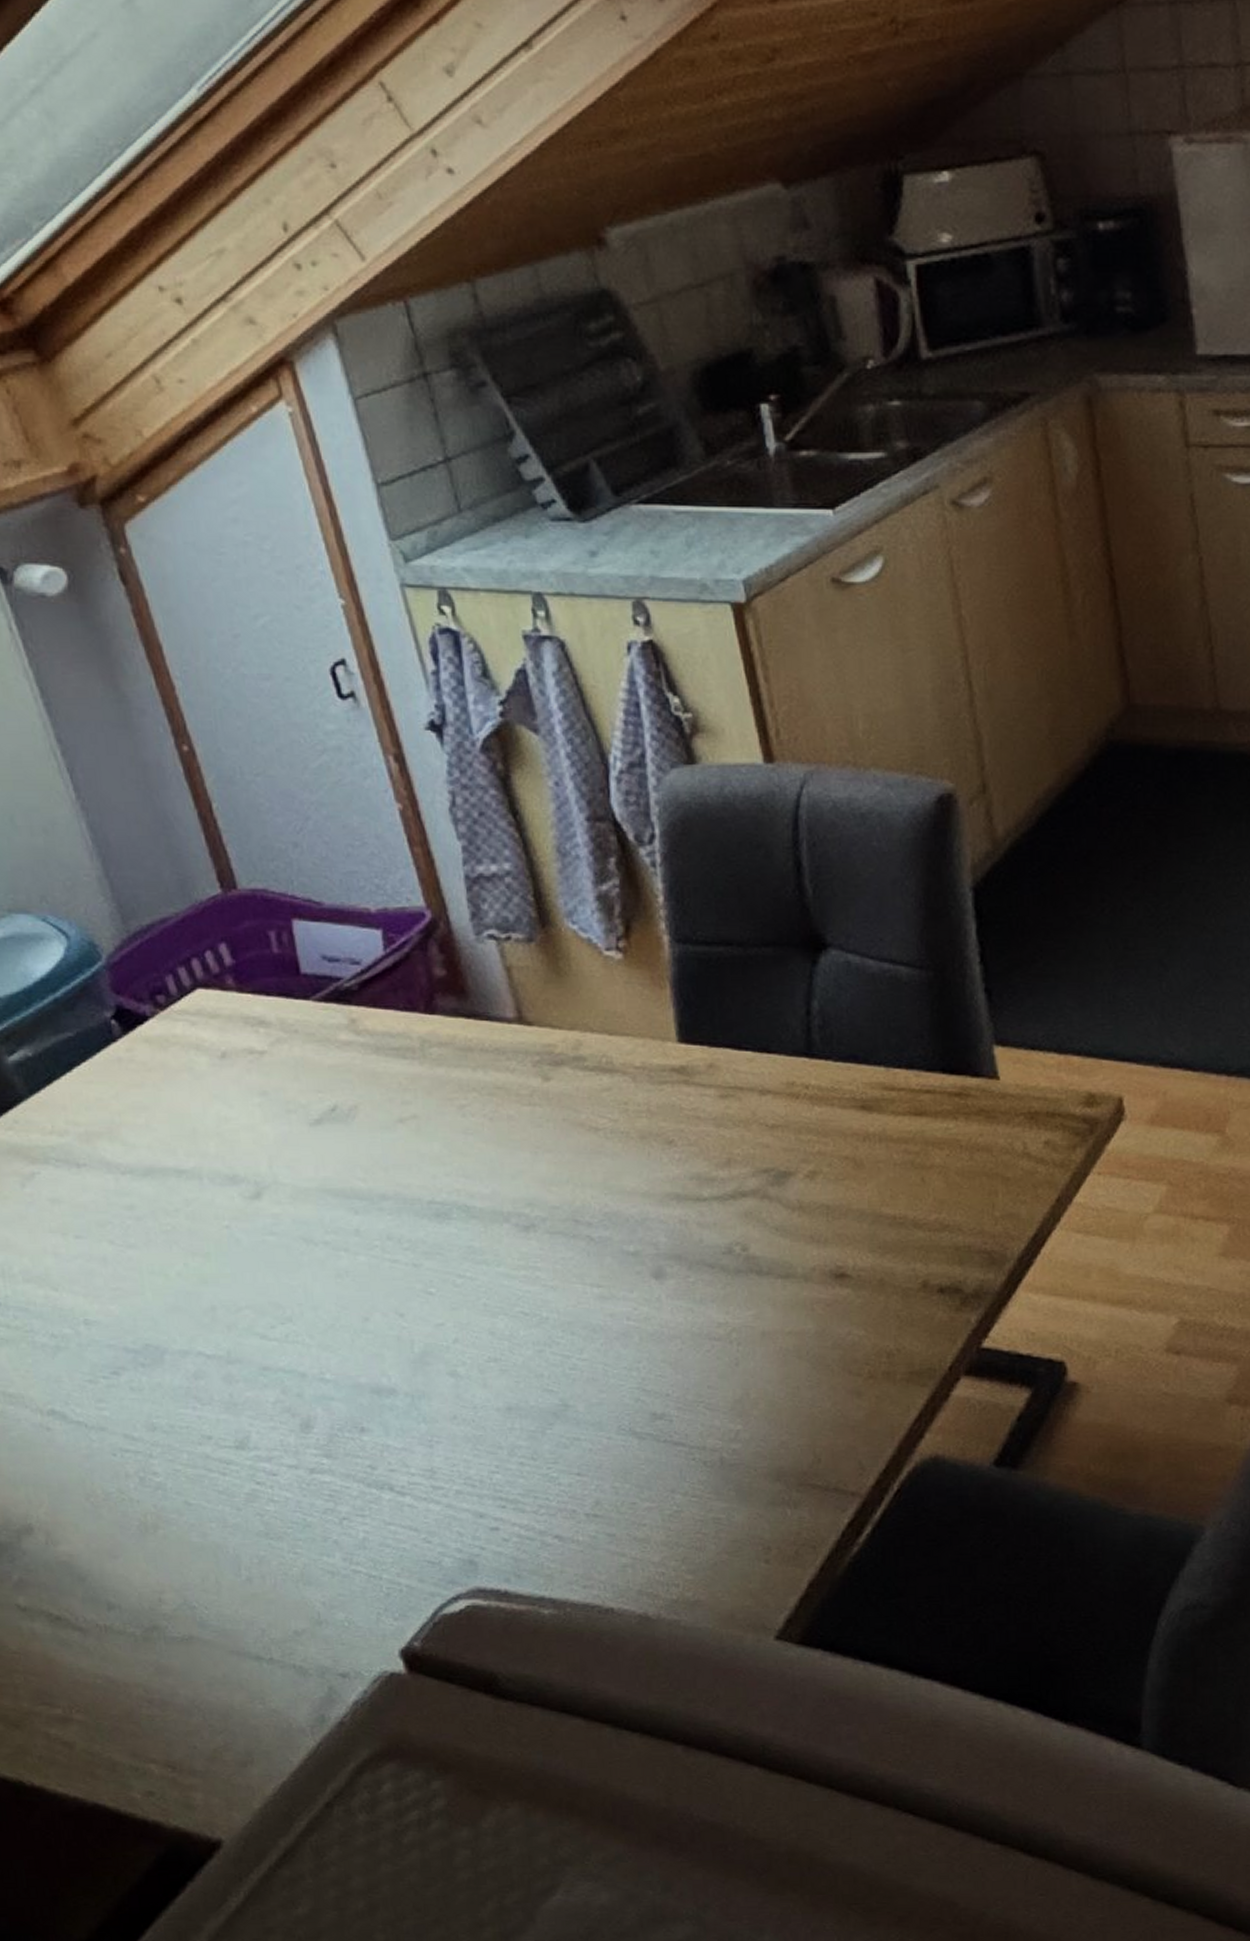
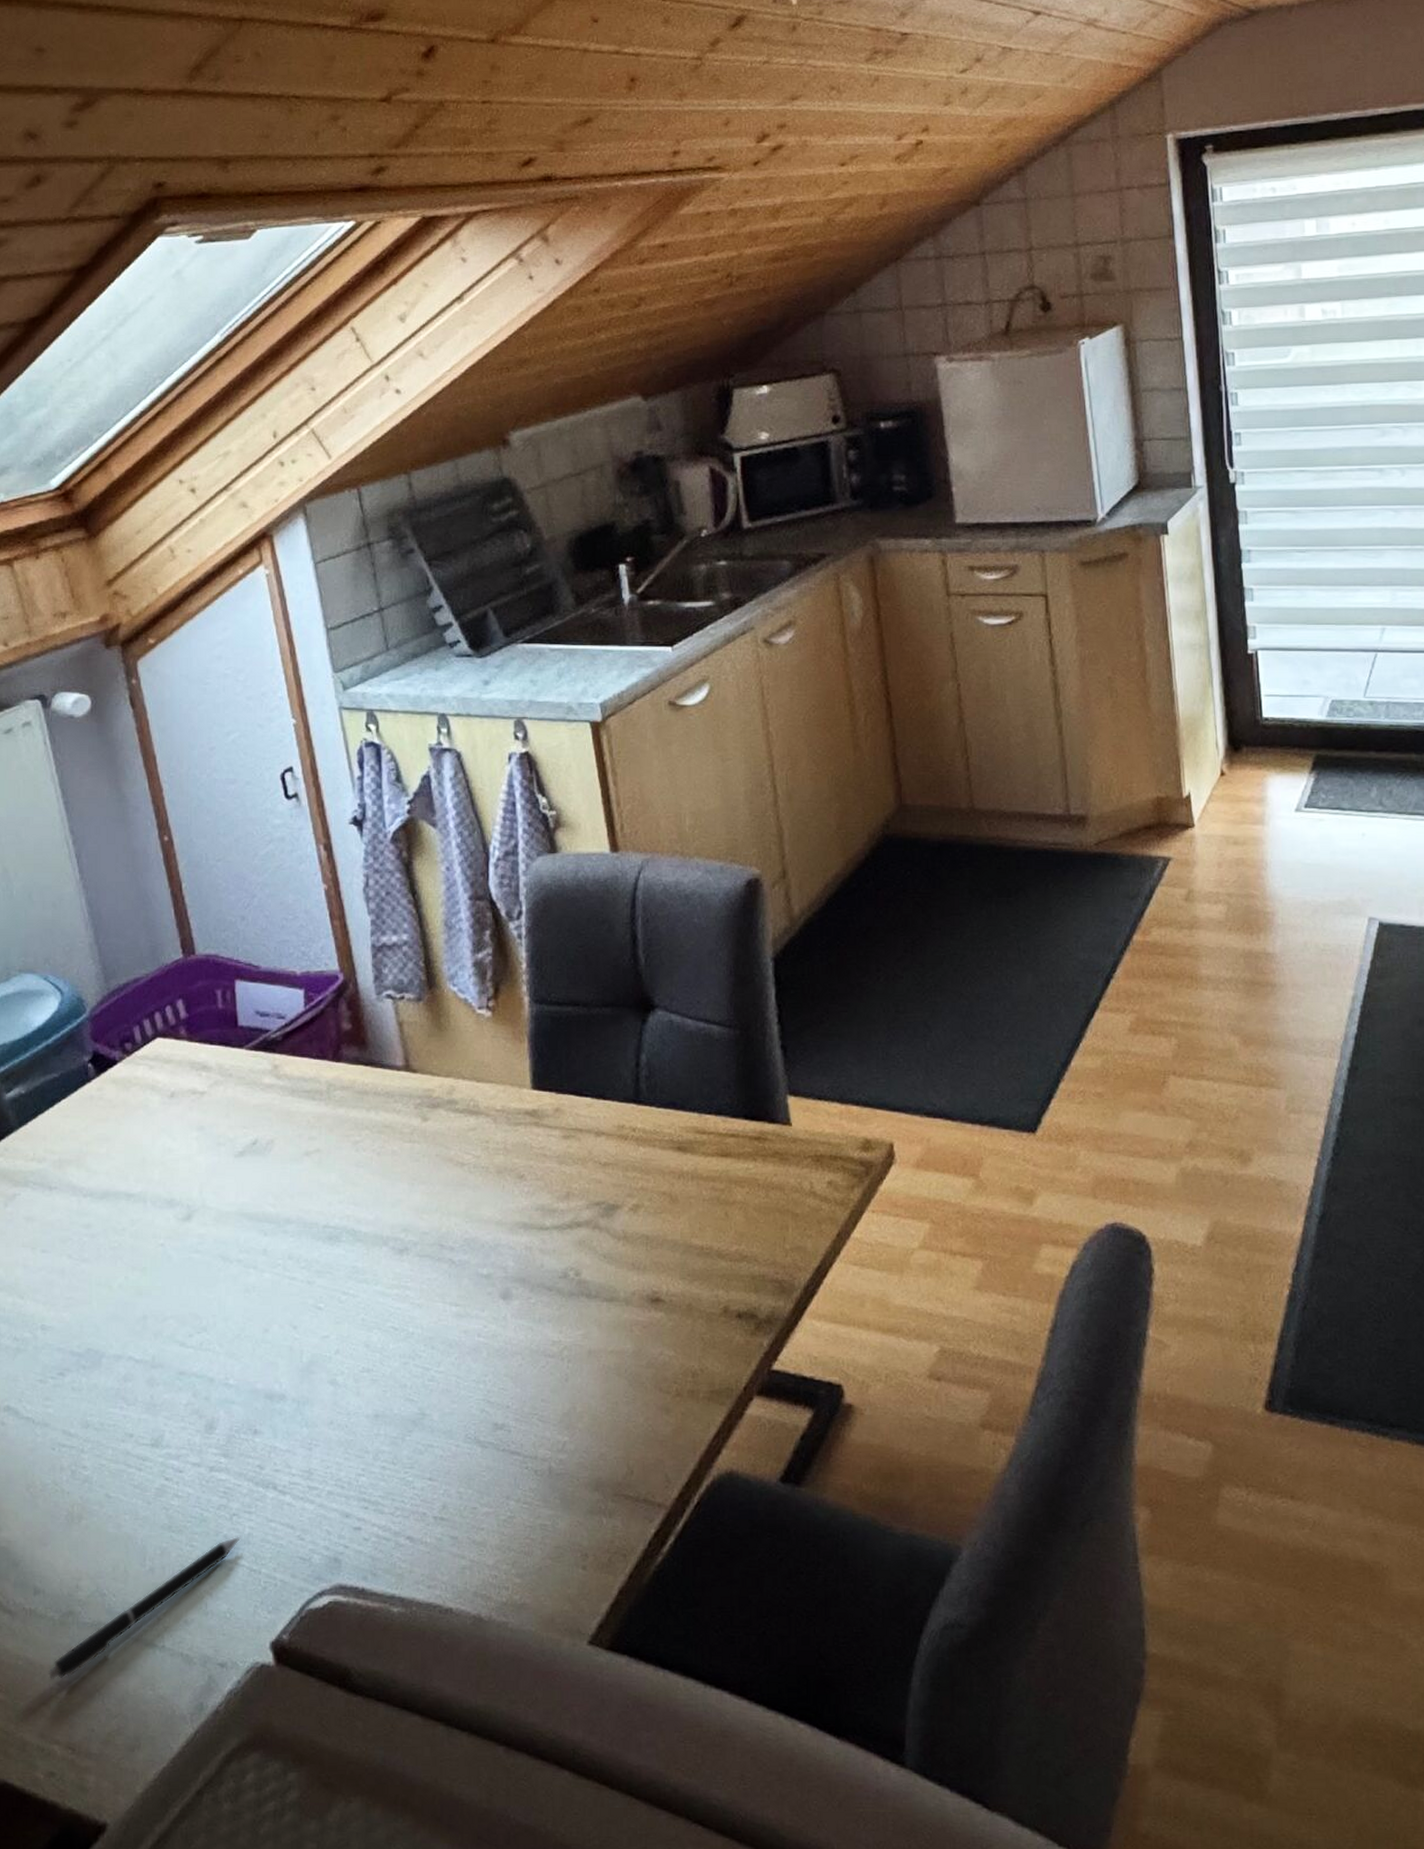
pen: none [133,1541,356,1698] -> present [47,1536,242,1680]

